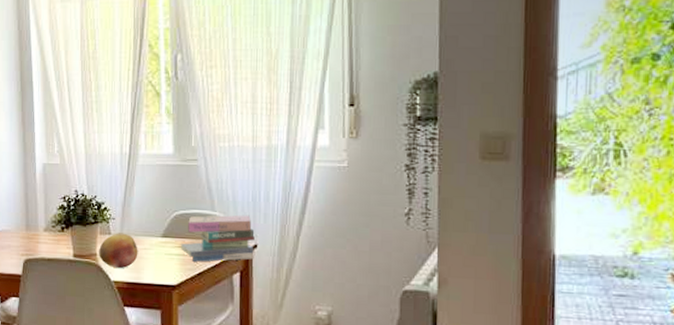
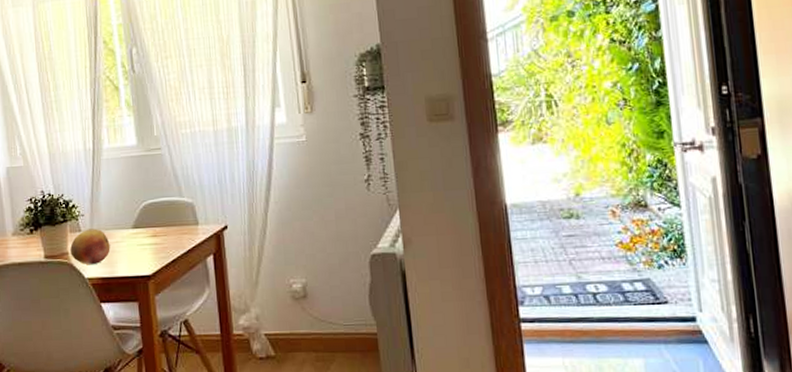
books: present [180,215,255,262] -> none [151,197,226,249]

